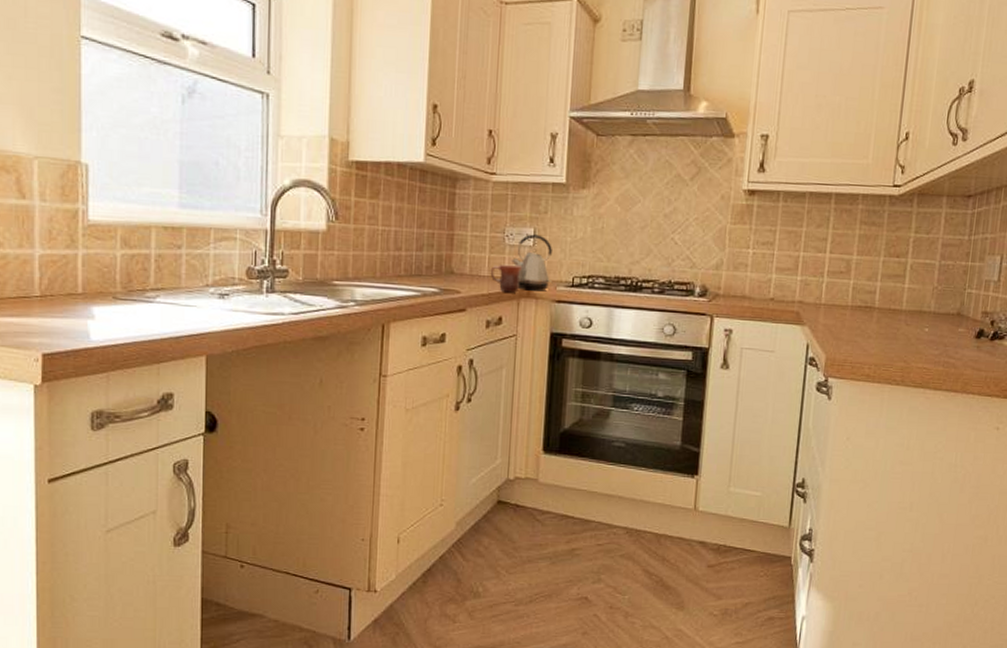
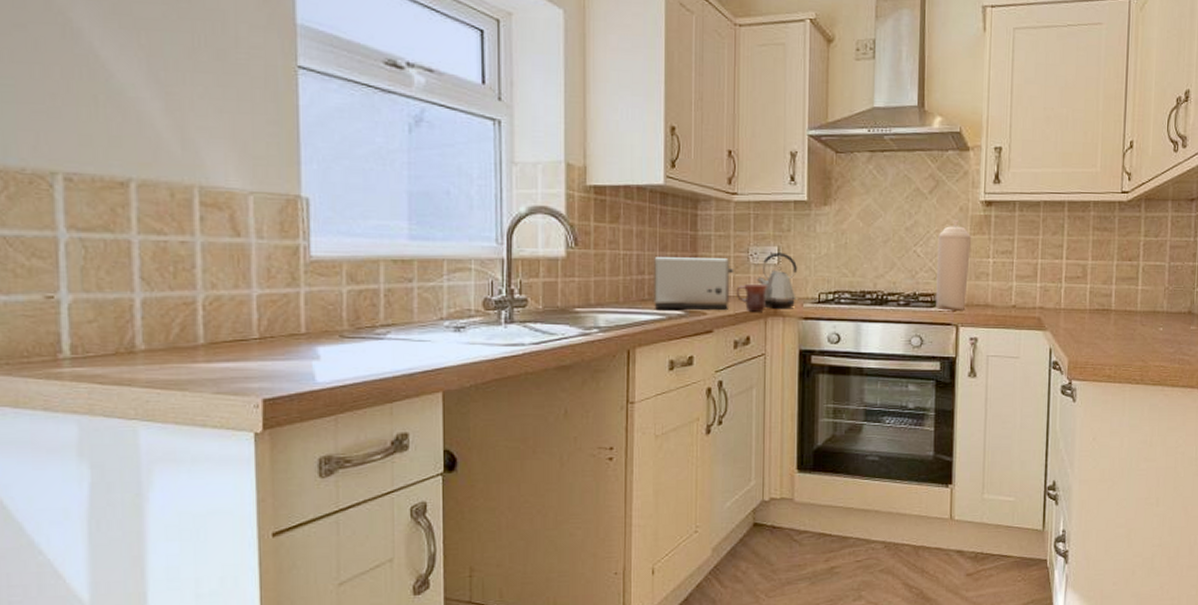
toaster: none [408,234,490,289] -> present [652,257,734,310]
canister: none [691,207,732,301] -> present [936,219,972,311]

